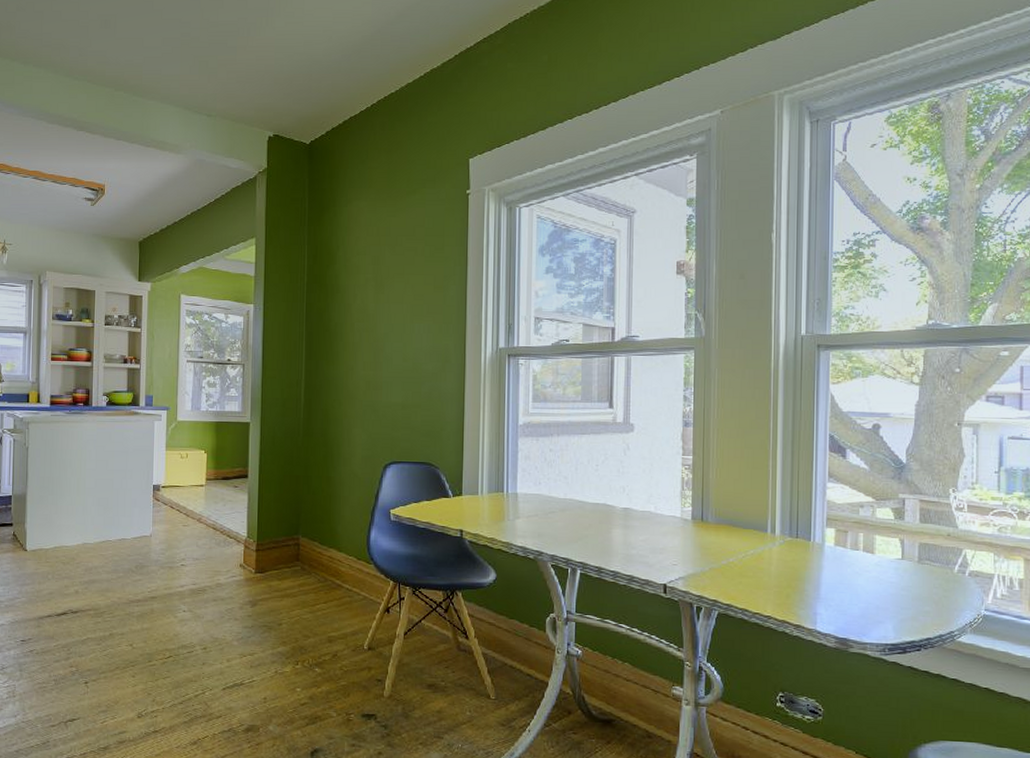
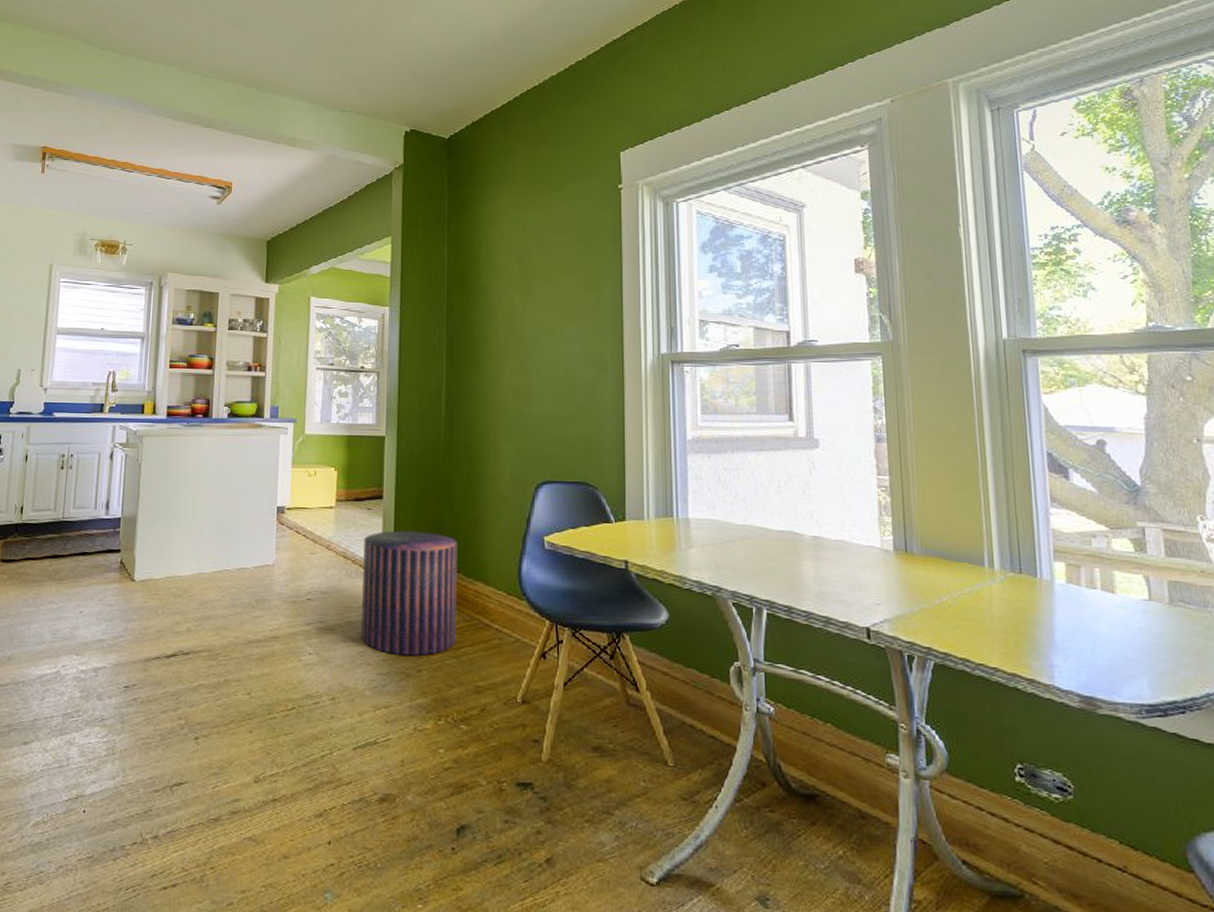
pouf: none [229,505,314,612] -> present [361,530,457,656]

